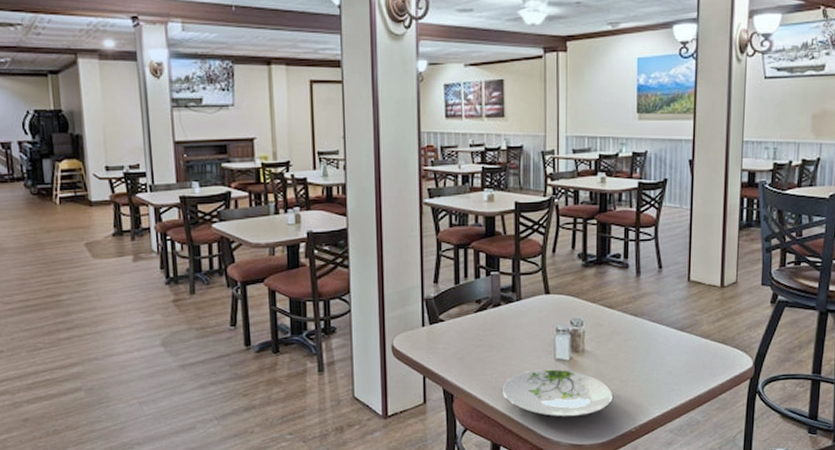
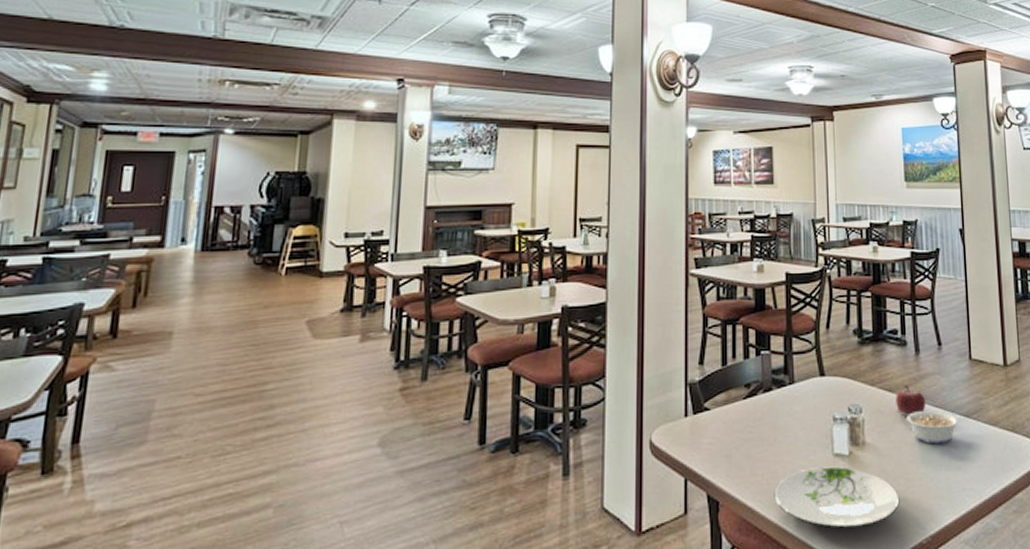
fruit: none [615,303,644,330] -> present [896,385,926,417]
legume: none [615,323,673,353] -> present [896,410,959,444]

